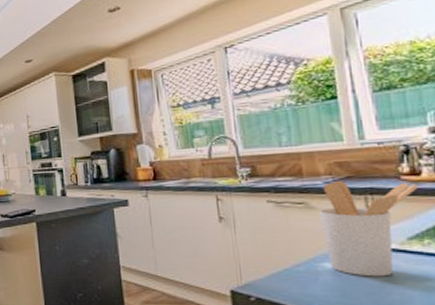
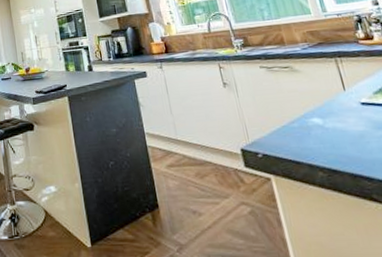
utensil holder: present [318,180,419,277] -> none [301,46,374,129]

